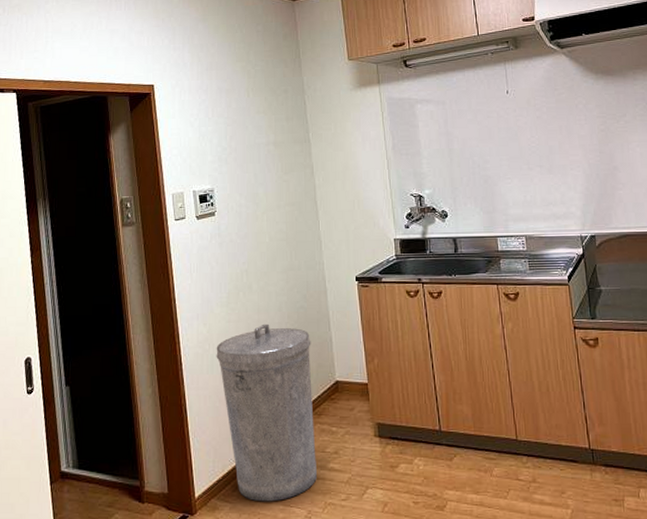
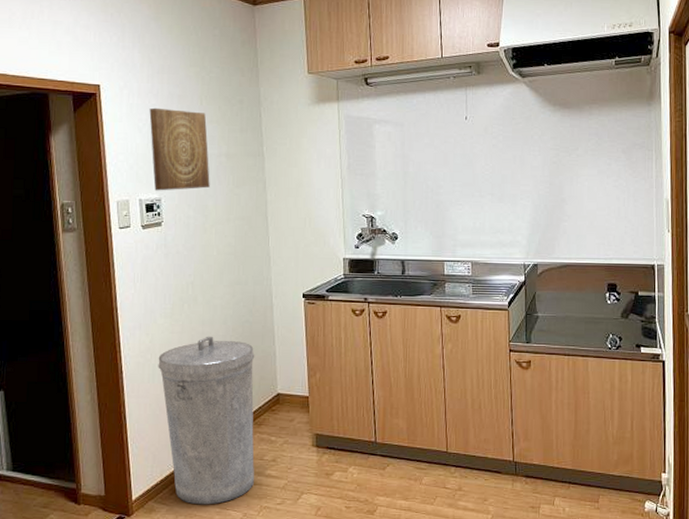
wall art: none [200,102,260,182] -> present [149,107,210,191]

